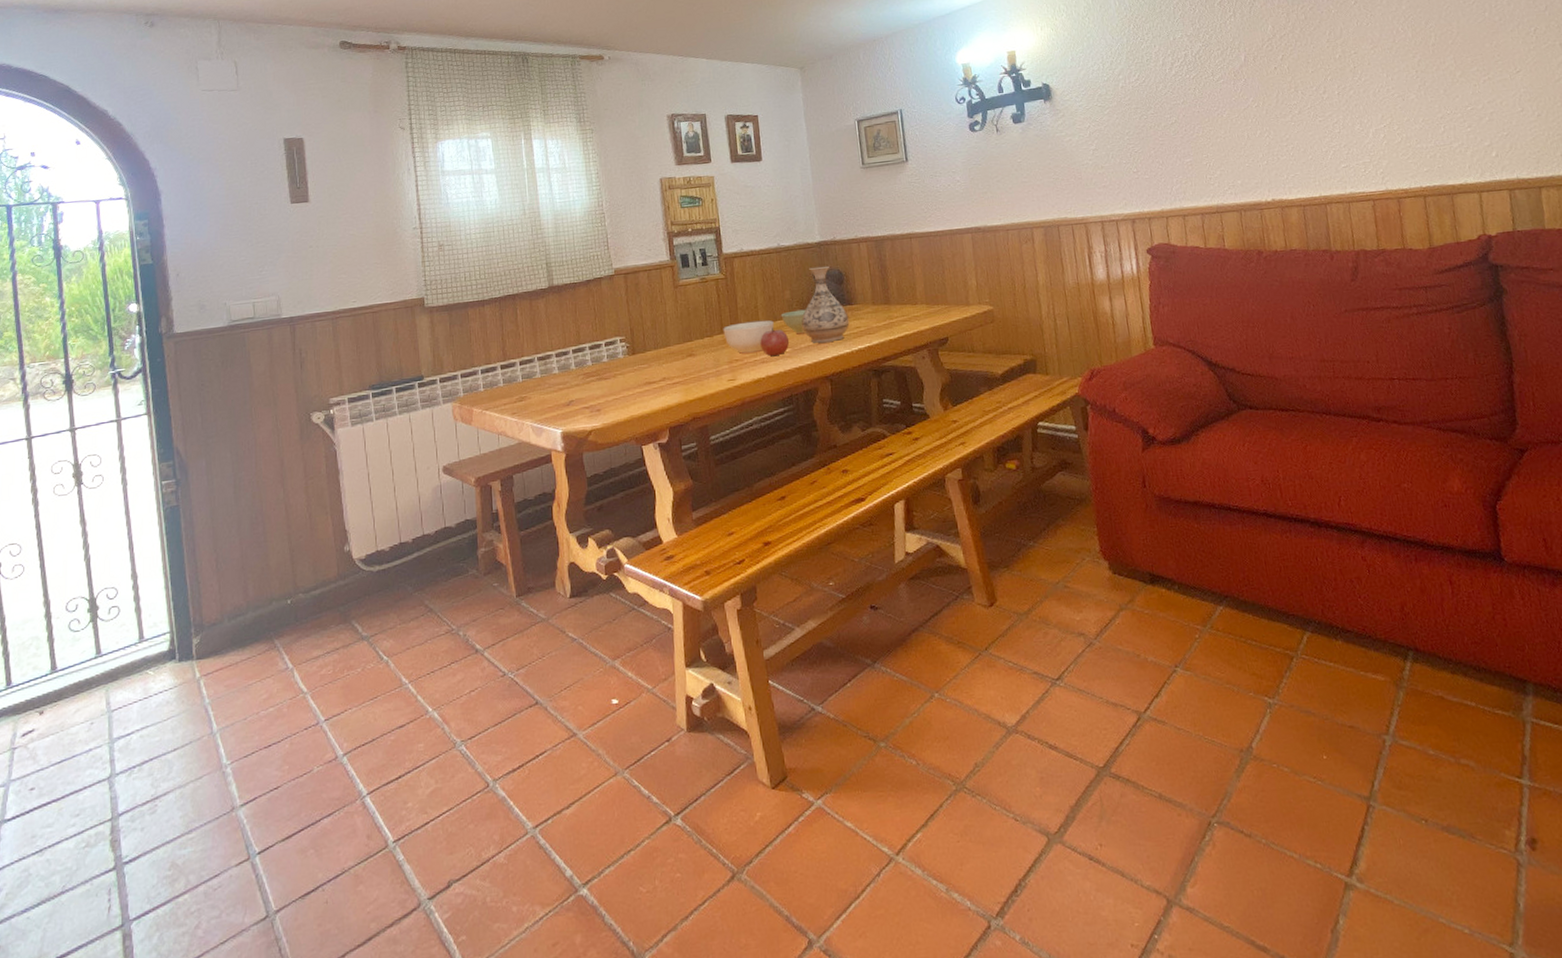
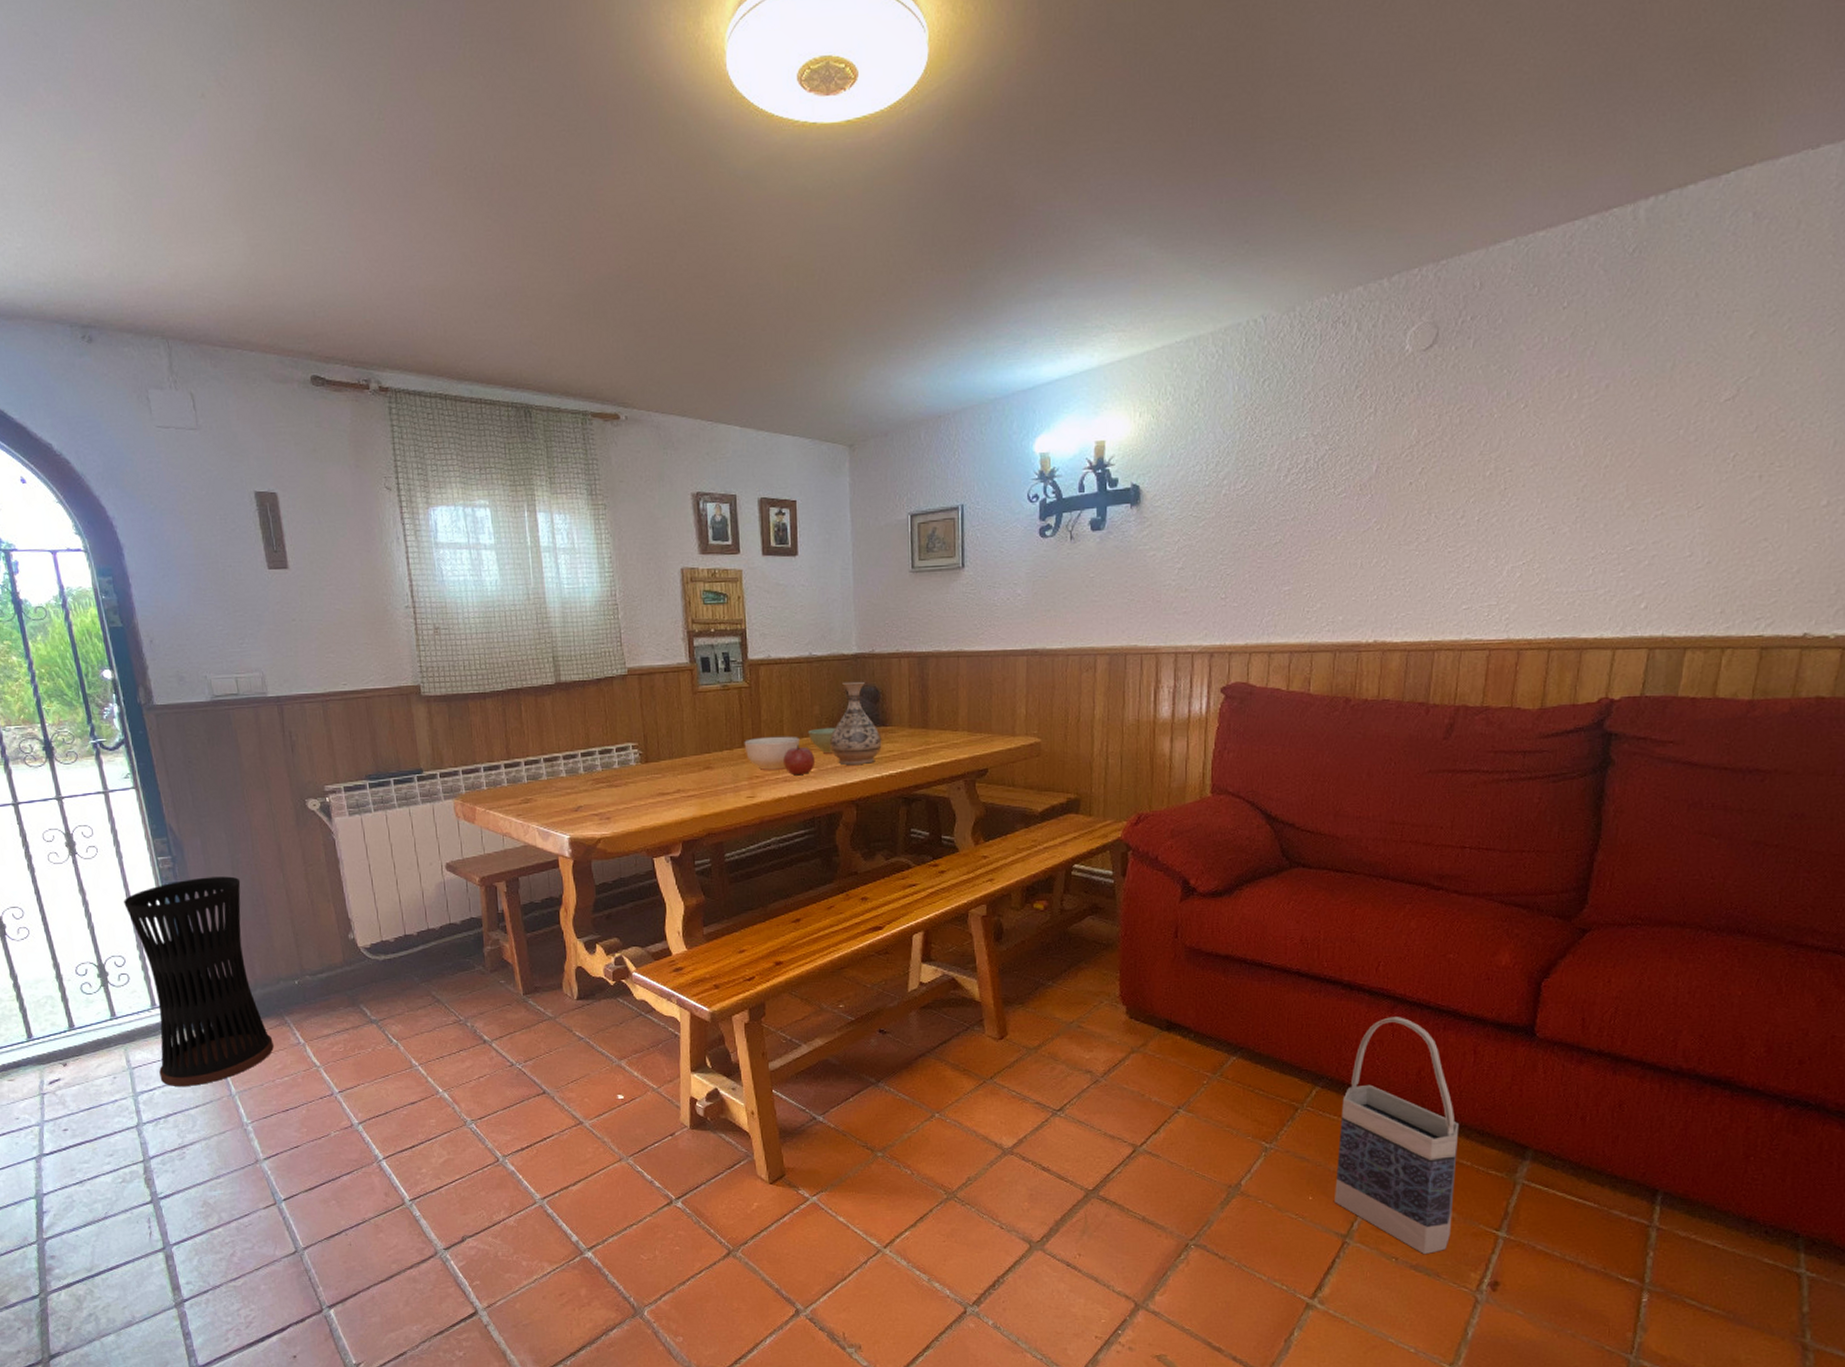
umbrella stand: none [123,495,261,728] -> present [124,876,274,1086]
bag: none [1334,551,1475,813] -> present [1334,1017,1460,1255]

